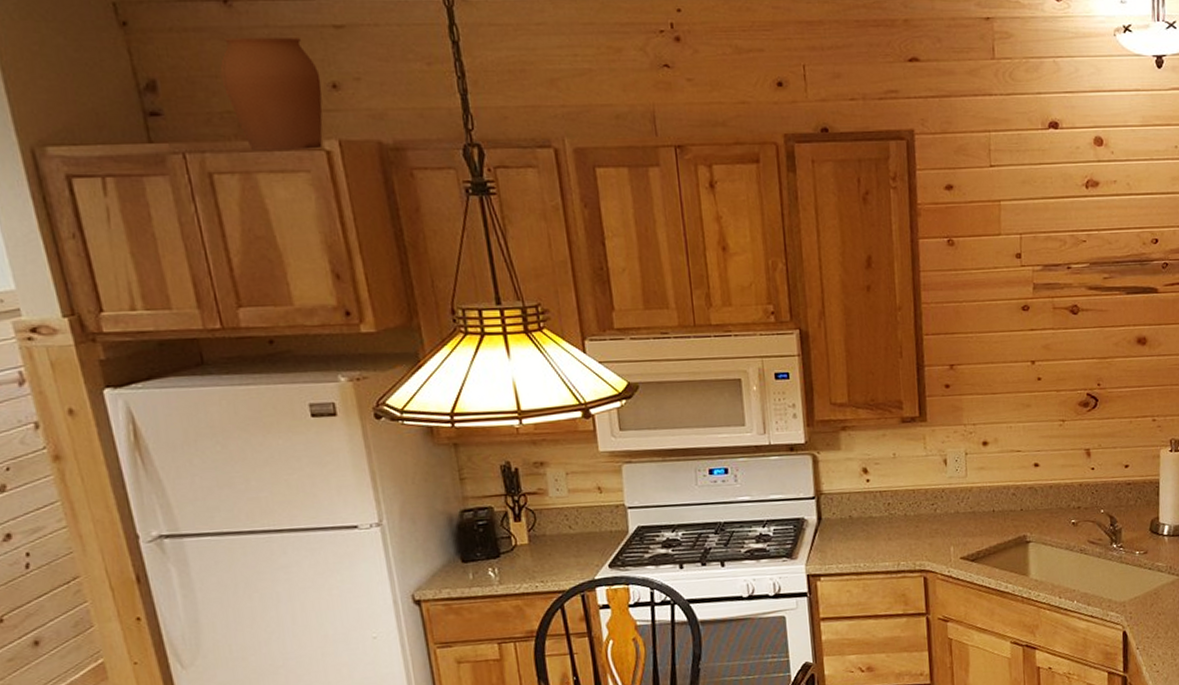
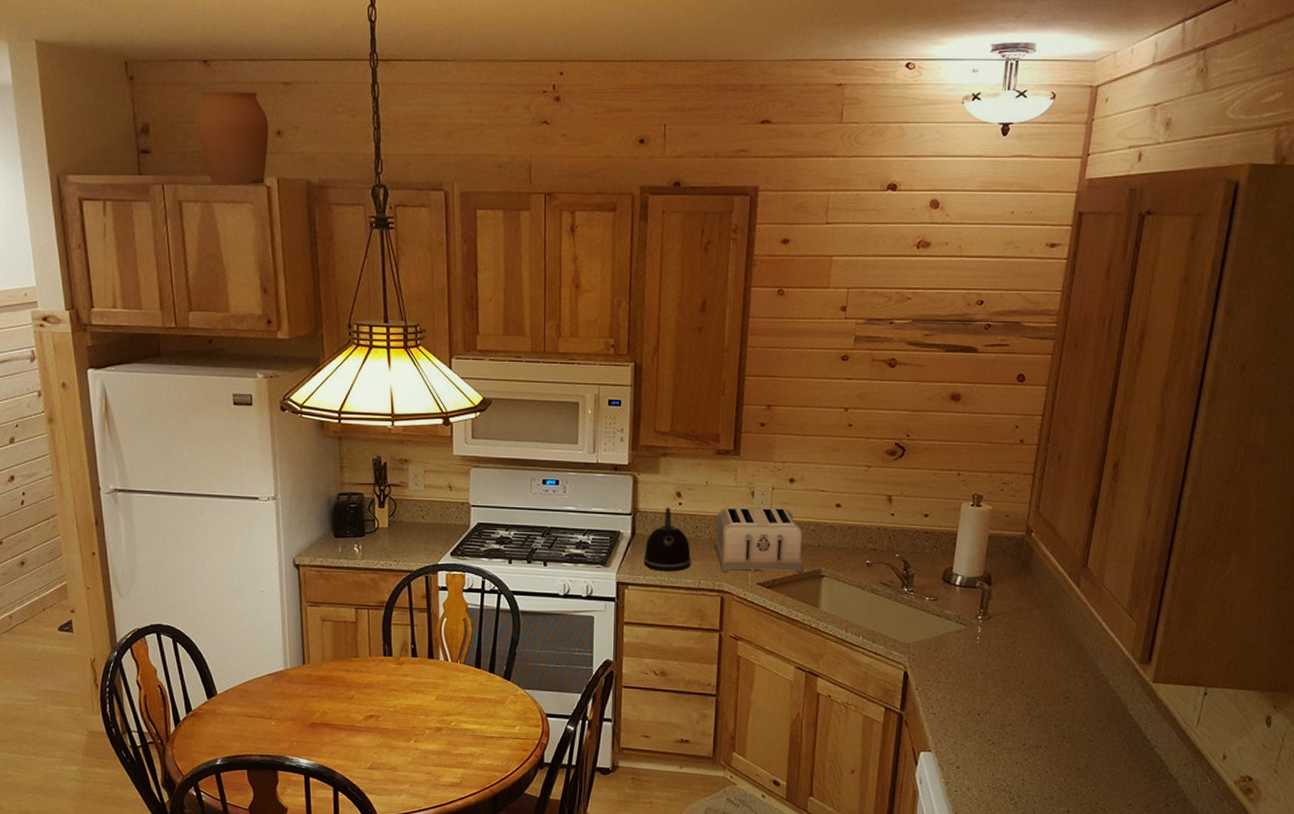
kettle: none [834,485,888,557] -> present [643,506,692,572]
toaster: none [909,473,1008,550] -> present [713,507,804,573]

